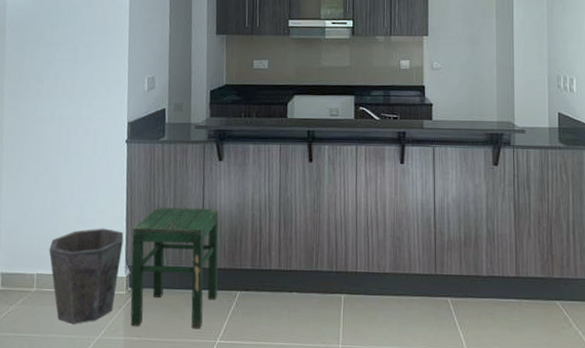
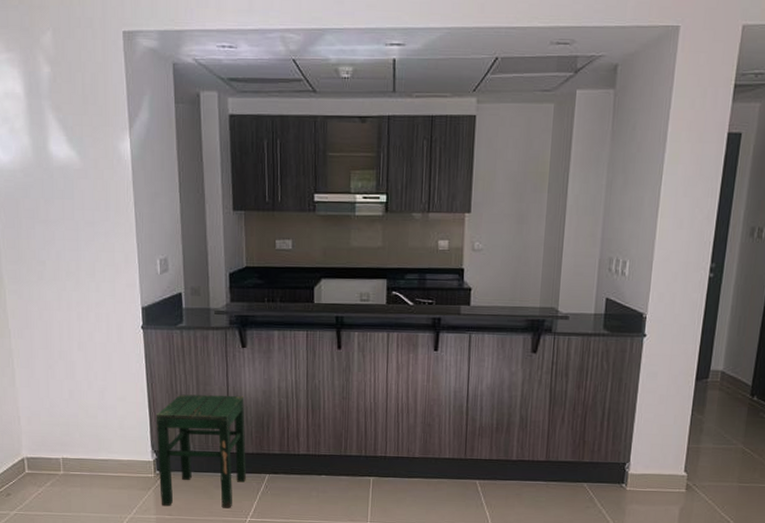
waste bin: present [49,228,124,324] -> none [72,414,147,504]

